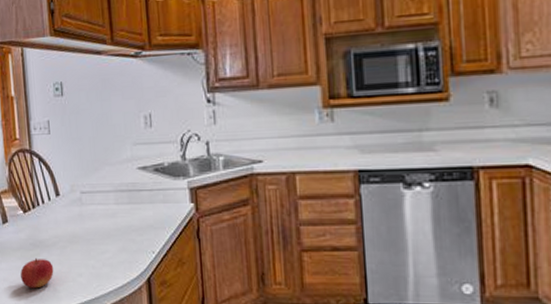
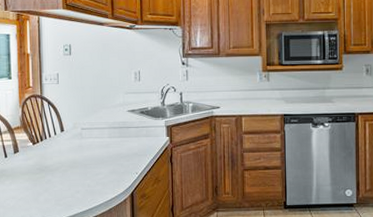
fruit: present [20,257,54,289] -> none [28,179,56,204]

